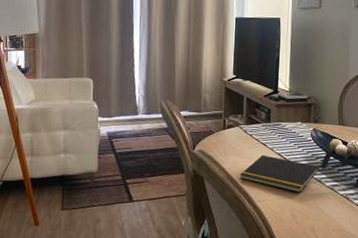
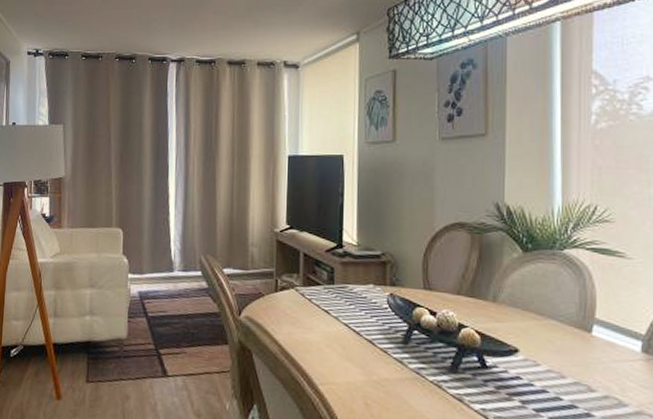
notepad: present [239,155,320,193] -> none [296,325,400,376]

